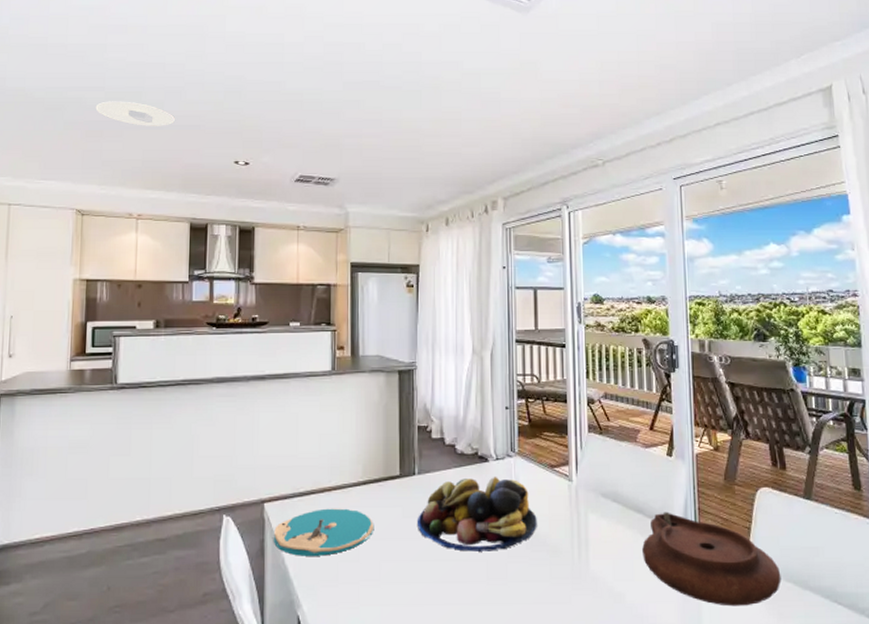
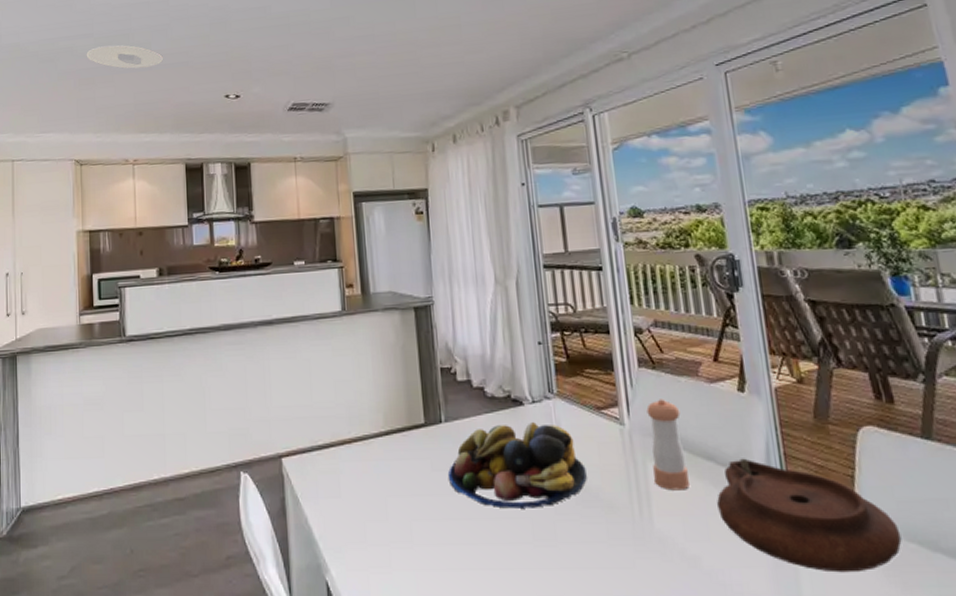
plate: present [273,508,374,556] -> none [294,461,402,515]
pepper shaker: none [592,460,621,538] -> present [646,399,689,491]

